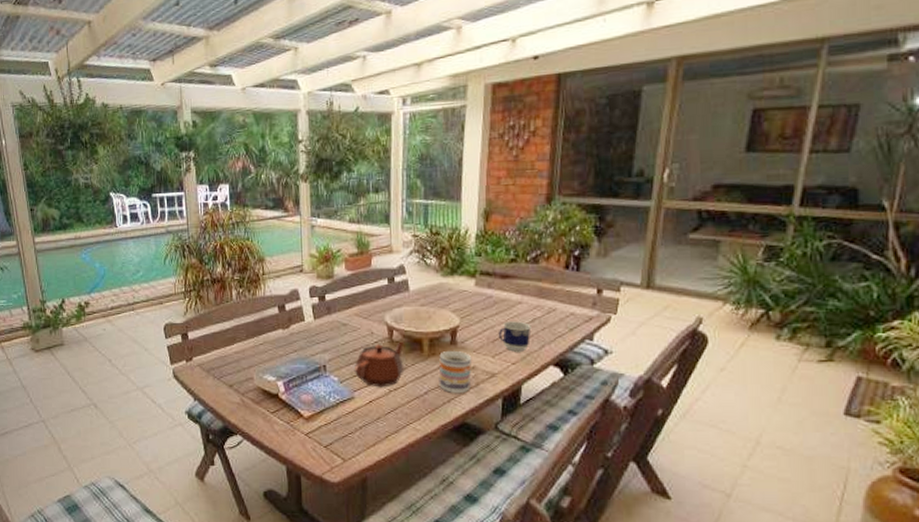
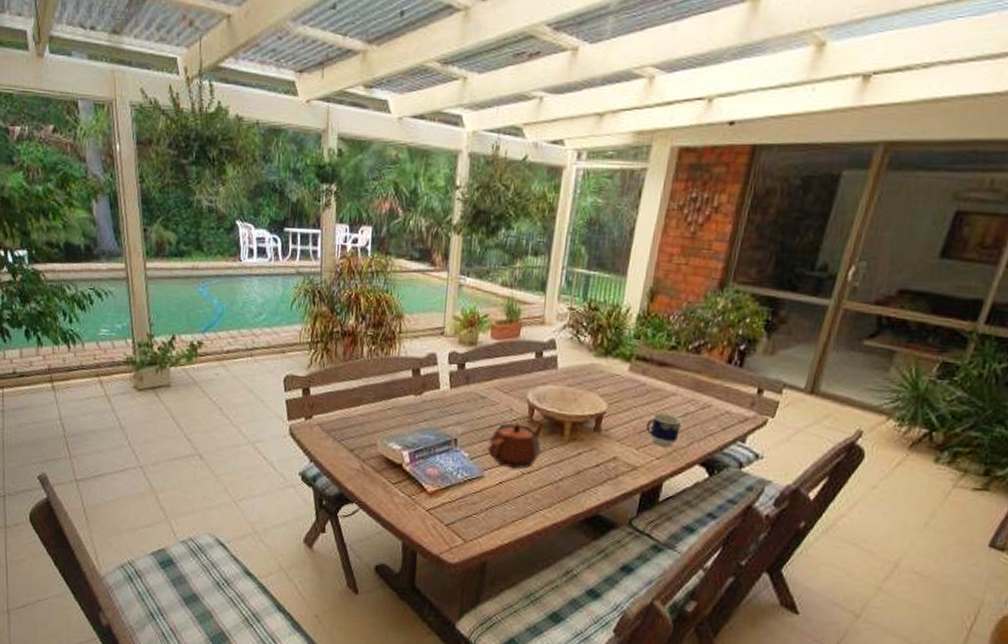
mug: present [438,350,472,393] -> none [575,437,615,484]

